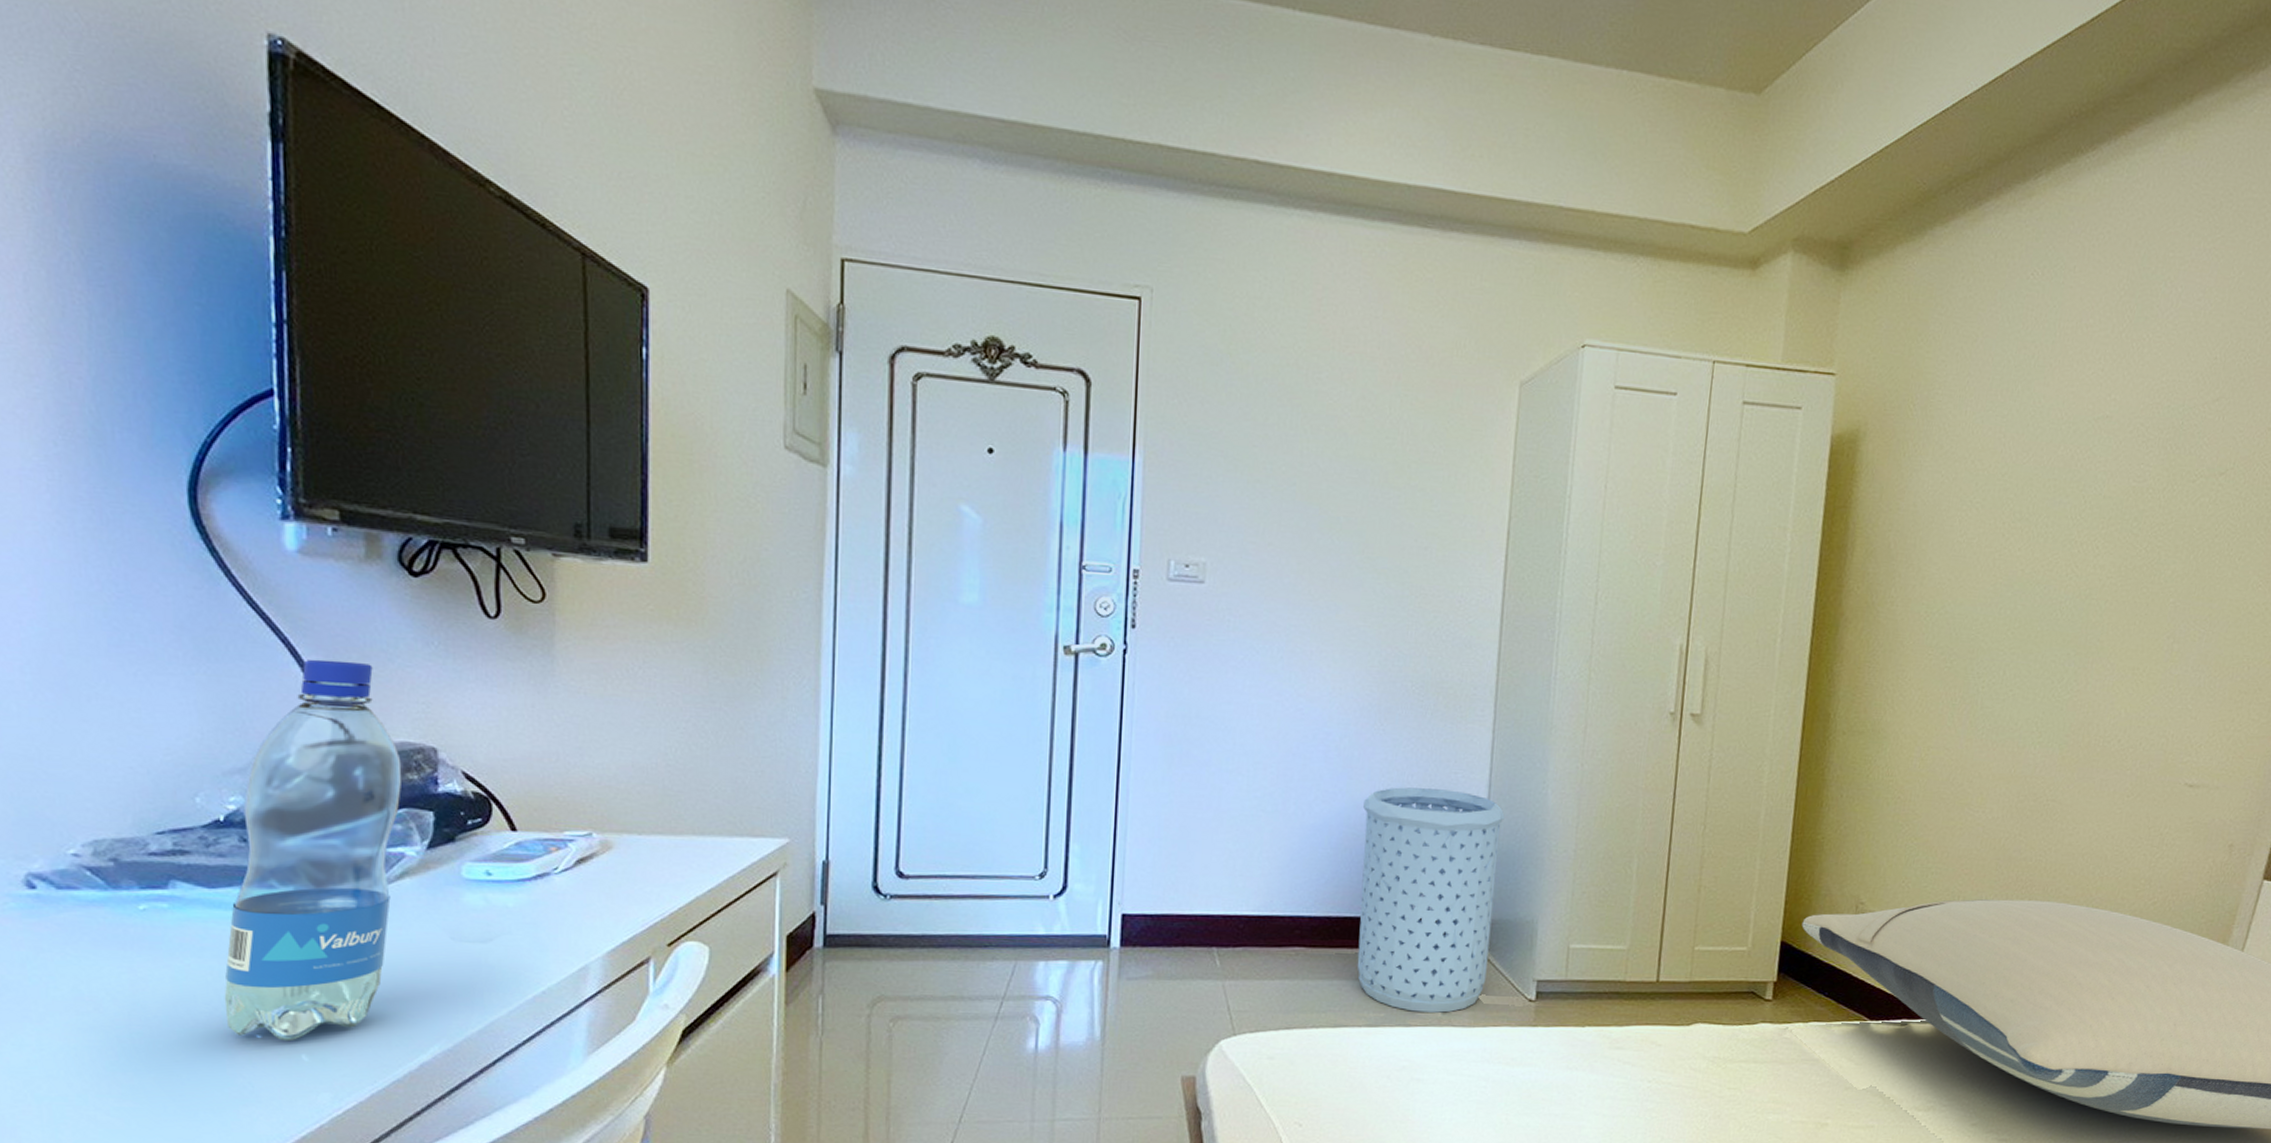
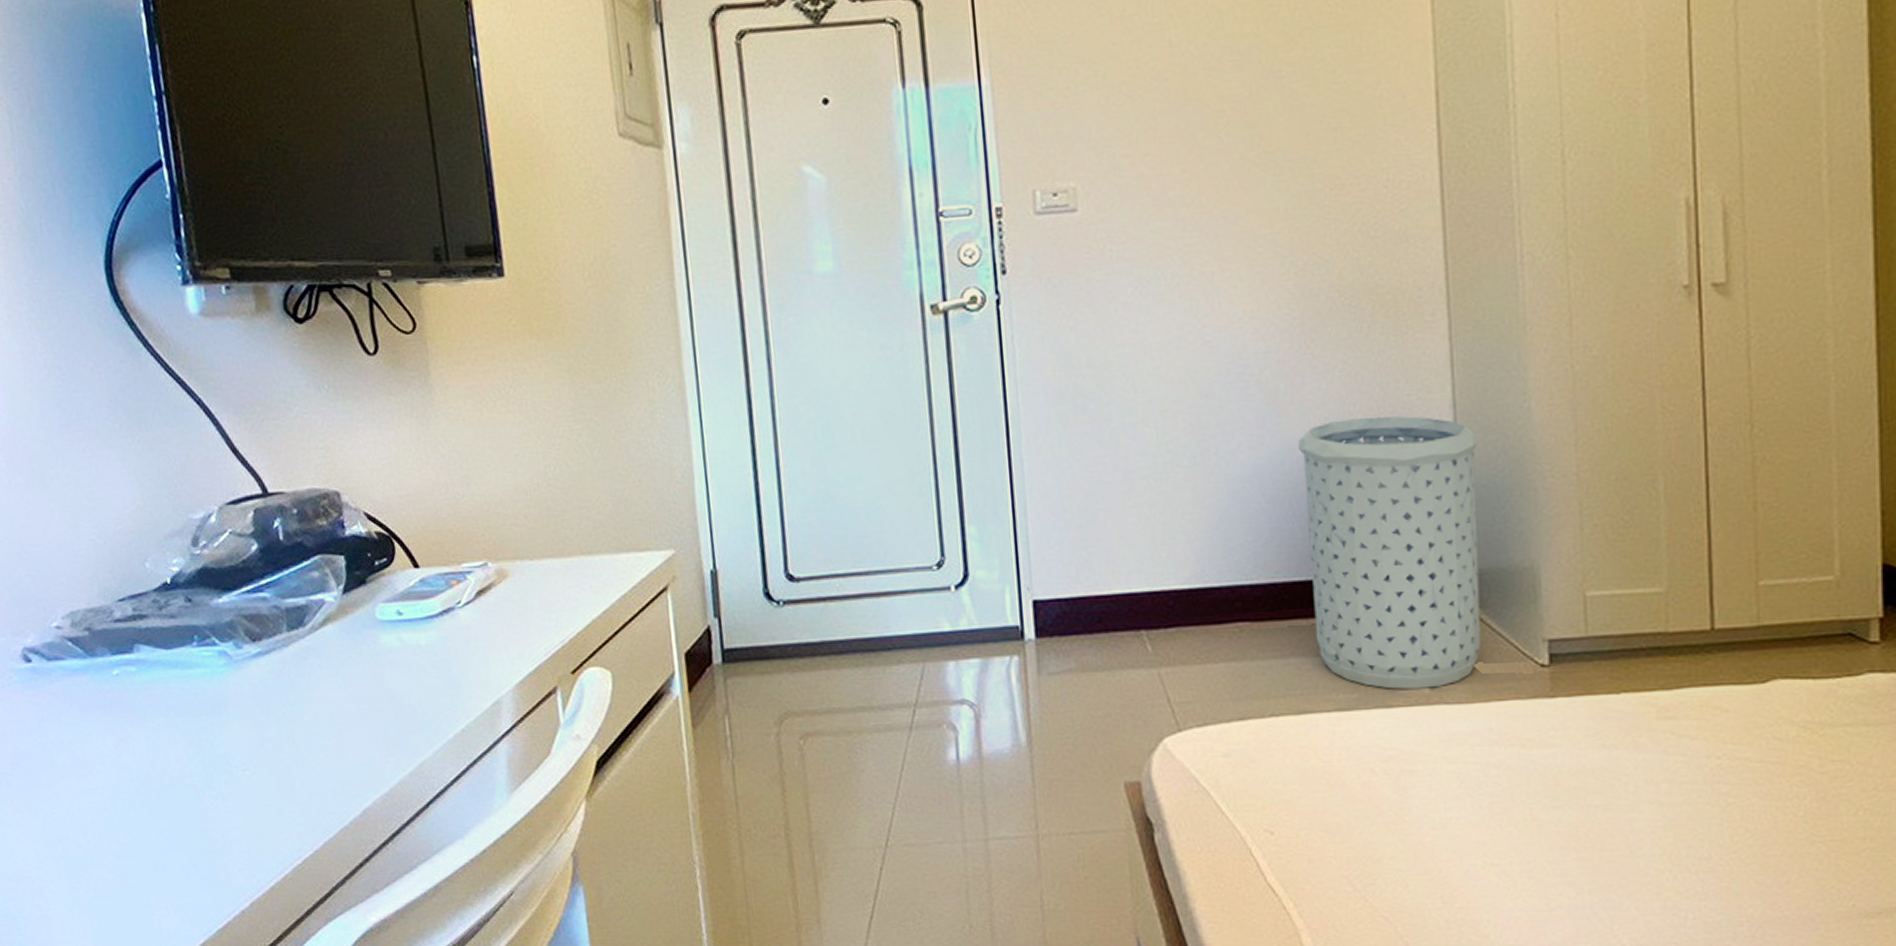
bottle: present [224,659,403,1042] -> none [184,414,320,794]

